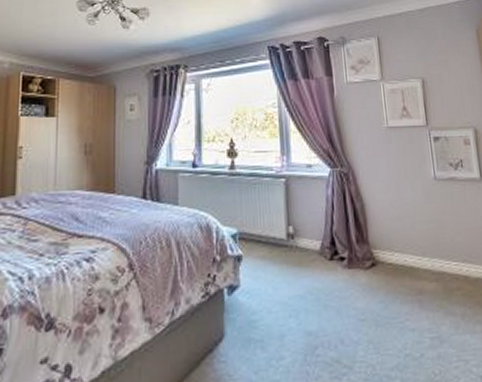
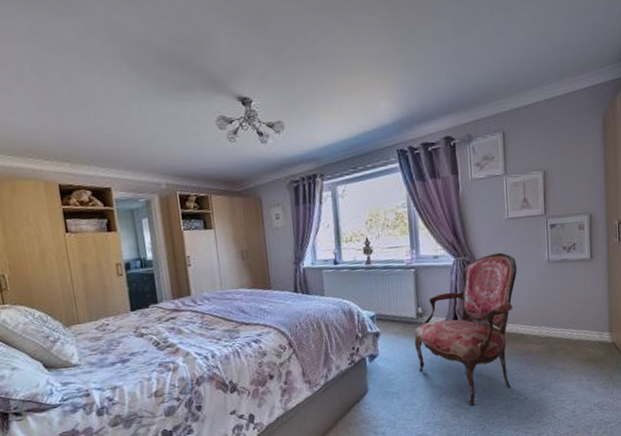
armchair: none [284,165,402,363] -> present [414,252,517,406]

